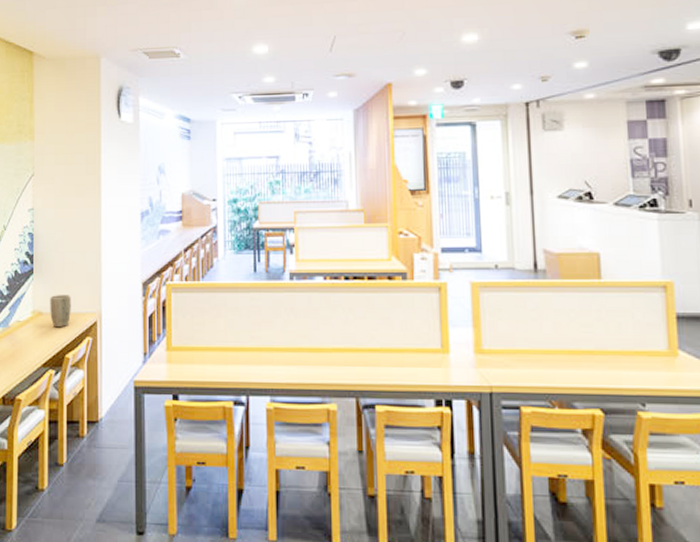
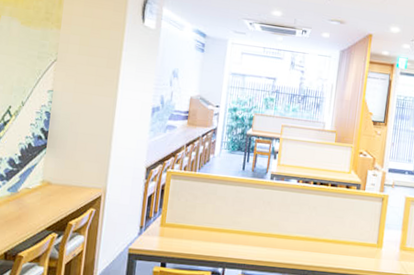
plant pot: present [50,295,71,328] -> none [58,169,80,198]

